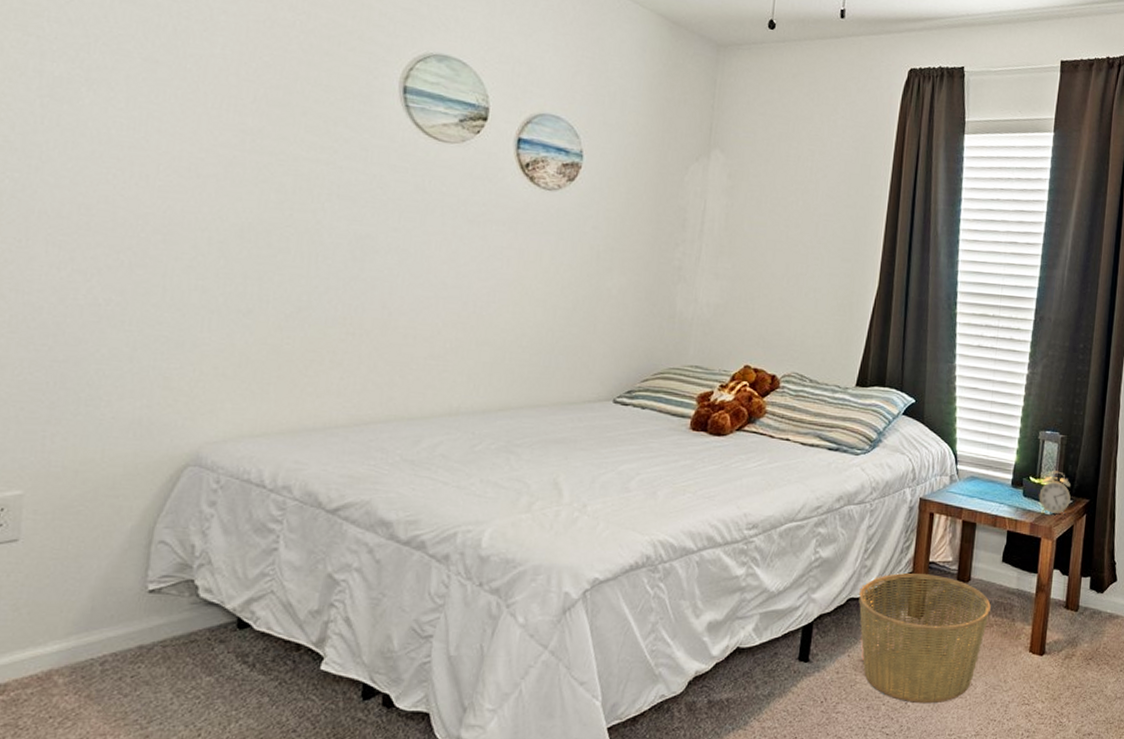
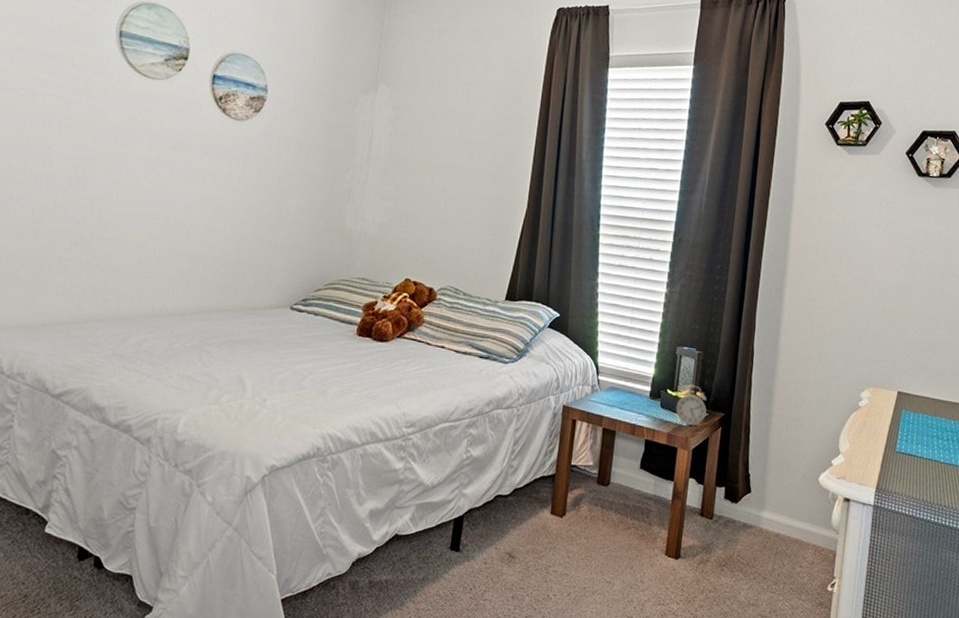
basket: present [858,573,991,703] -> none [505,474,629,597]

